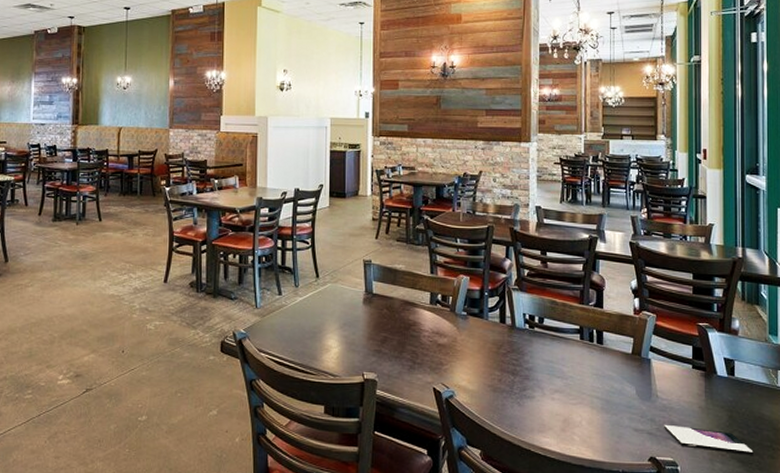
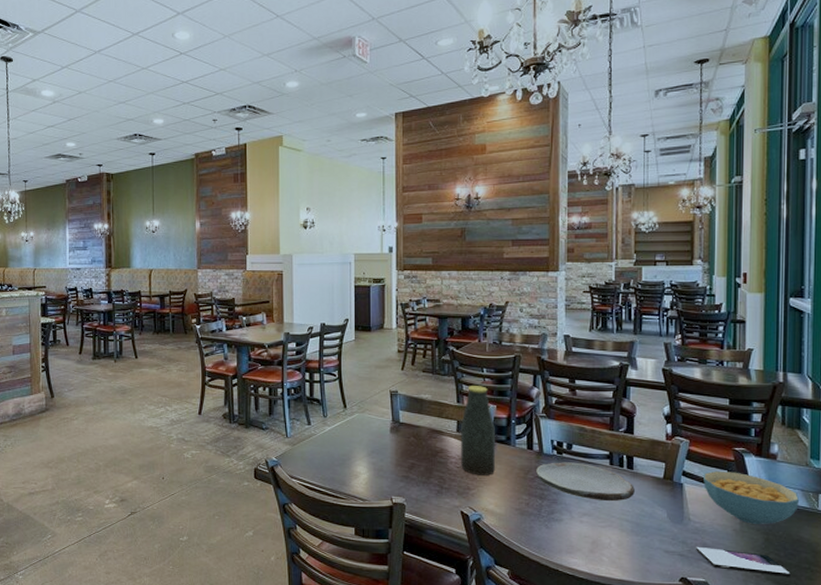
bottle: none [434,256,468,350] -> present [461,386,495,475]
plate: none [509,336,604,378] -> present [536,462,635,502]
cereal bowl: none [670,346,761,401] -> present [704,470,800,524]

